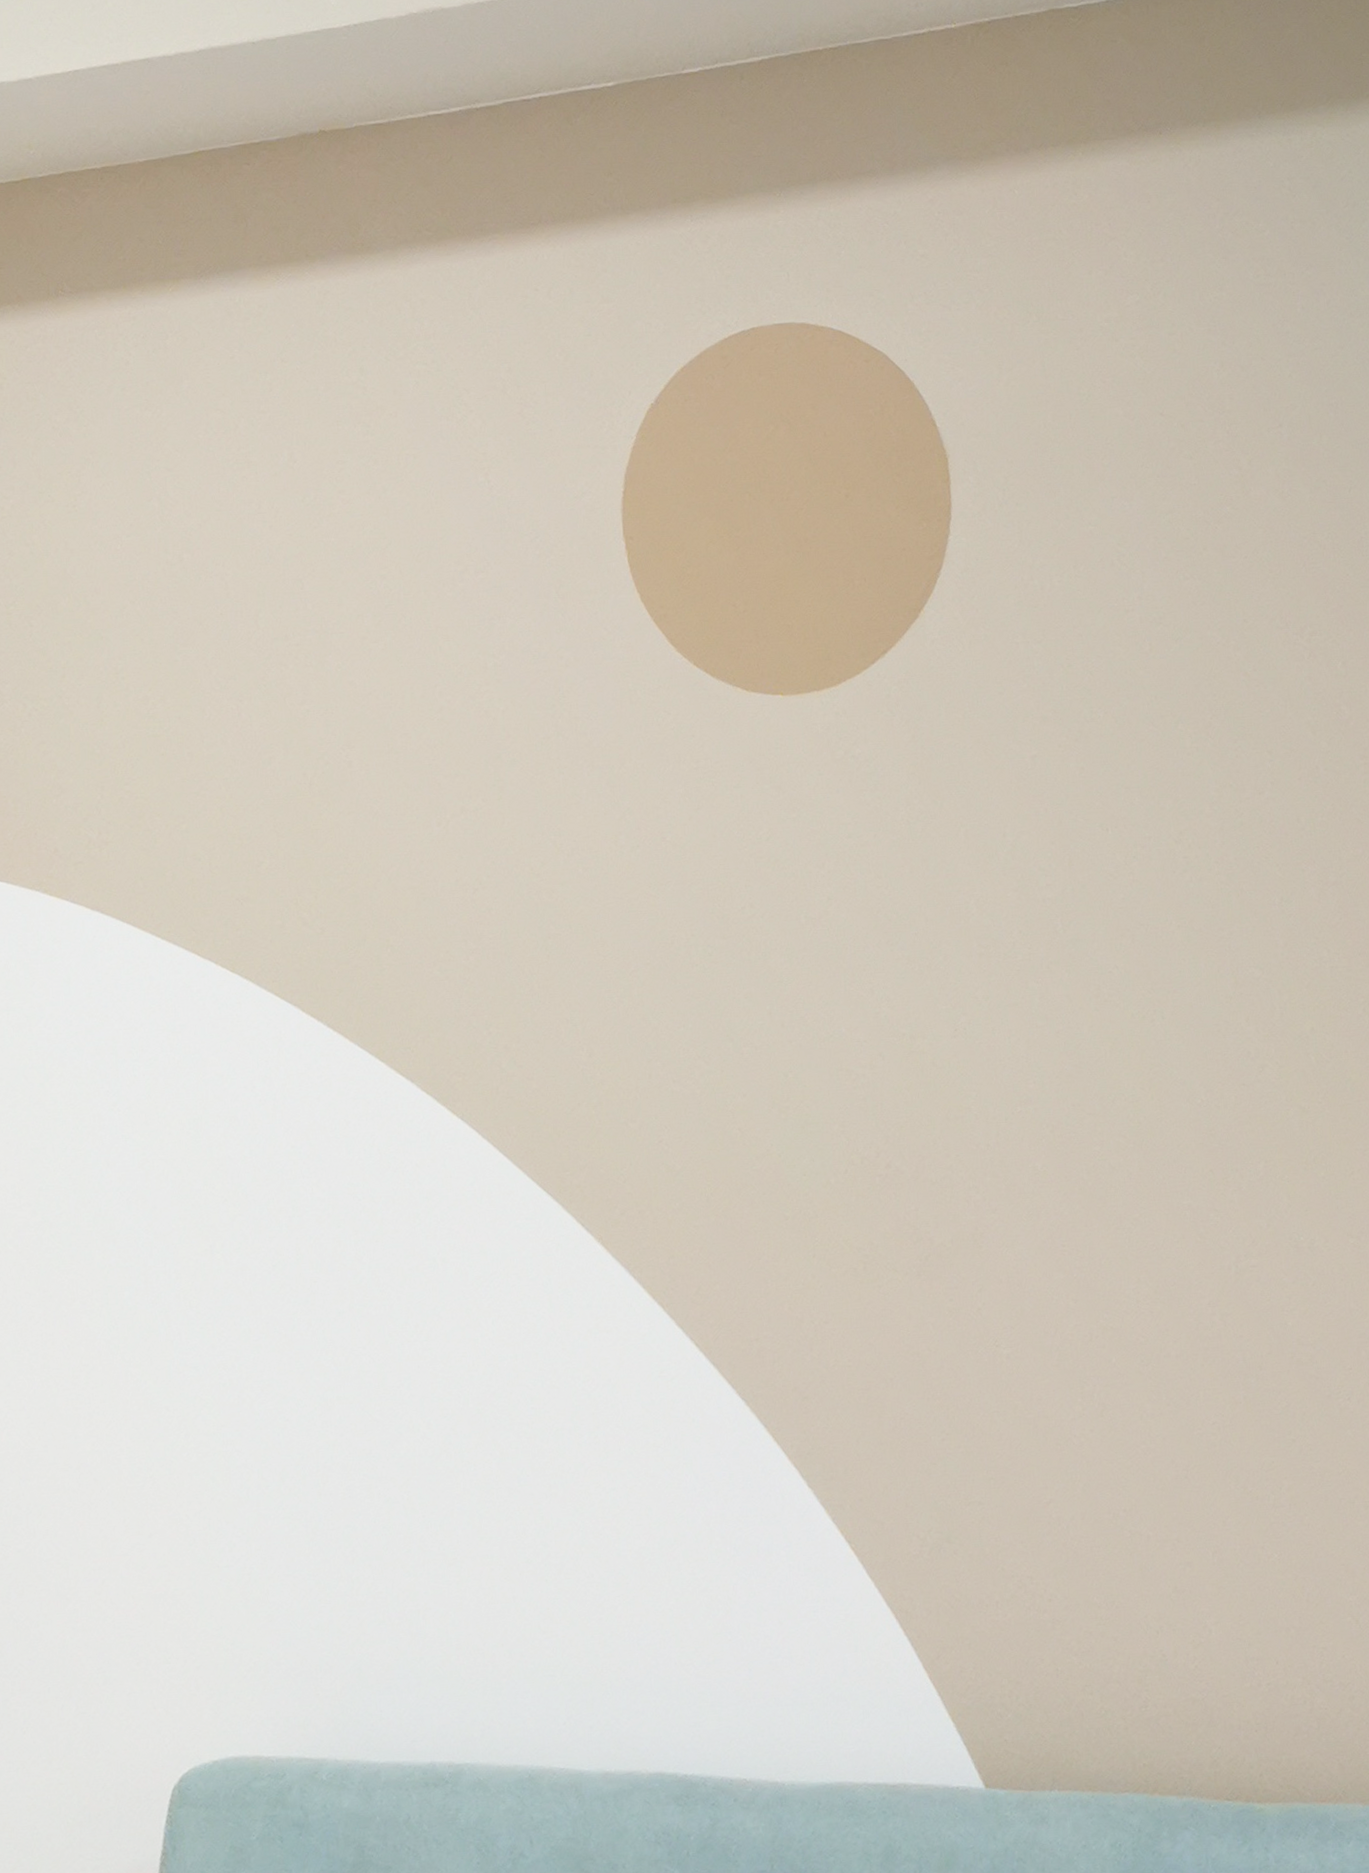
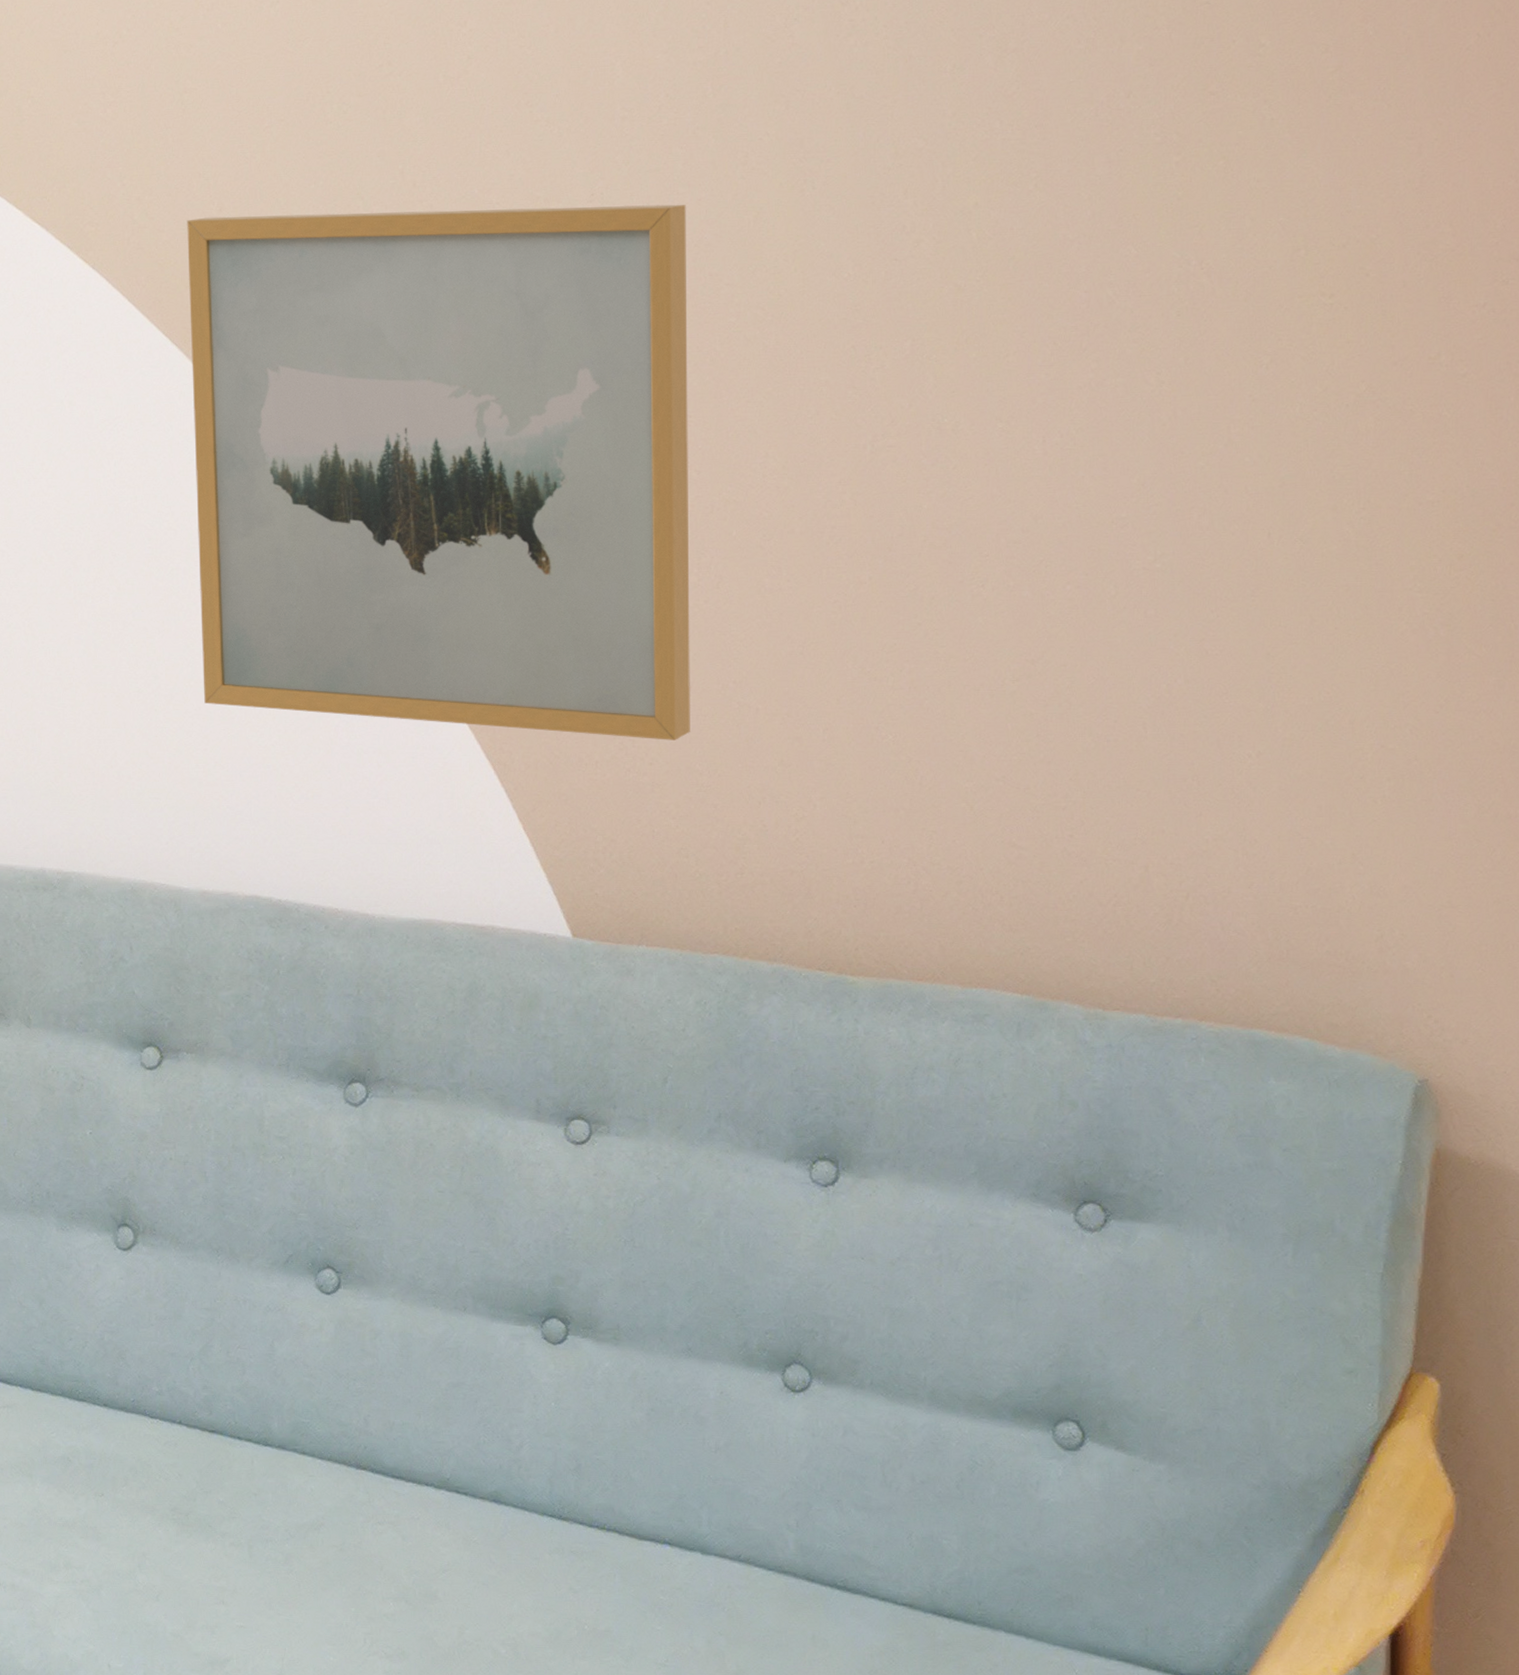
wall art: none [556,1037,1086,1575] -> present [187,204,690,740]

